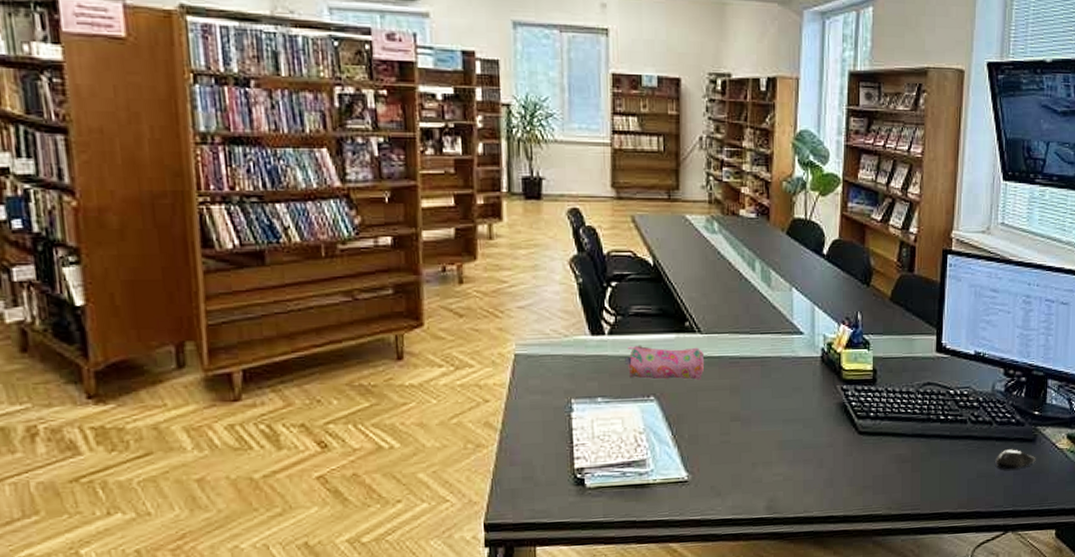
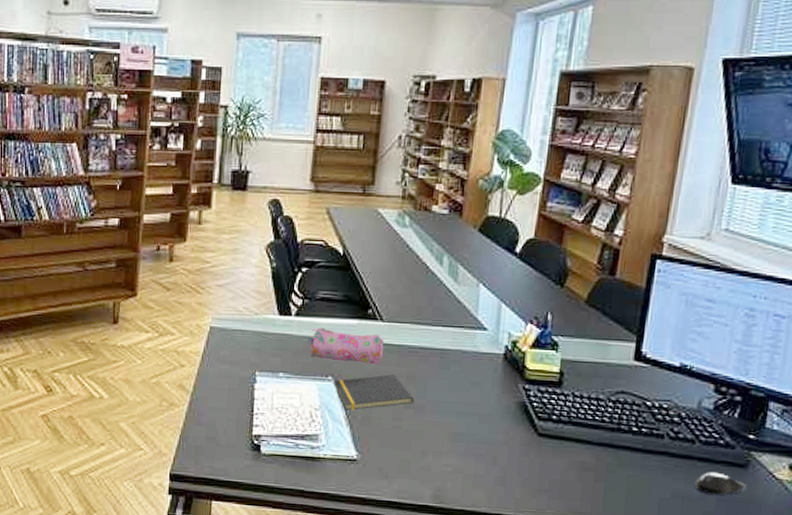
notepad: none [657,388,739,430] -> present [334,374,414,411]

